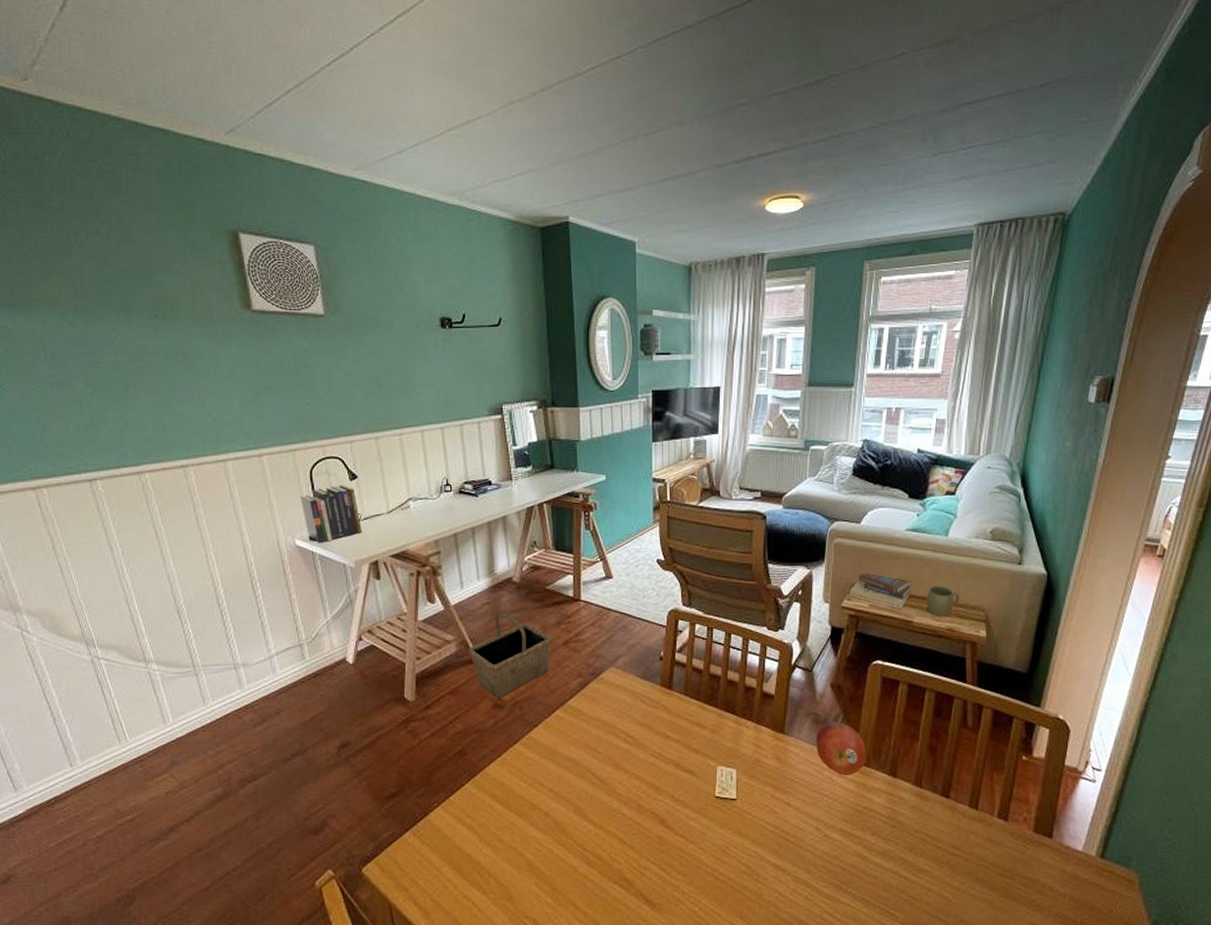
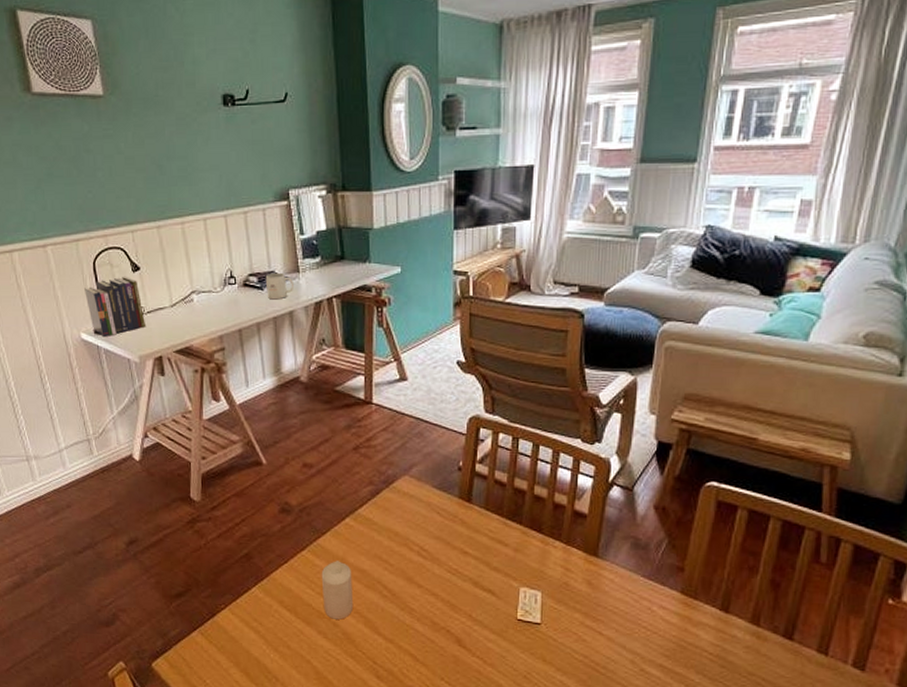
basket: present [468,612,551,697] -> none [254,414,341,502]
mug: none [480,480,508,506] -> present [265,272,295,300]
candle: none [533,752,564,809] -> present [321,561,354,620]
fruit: present [816,722,867,775] -> none [635,547,695,607]
books: present [849,571,912,609] -> none [681,380,760,424]
mug: present [927,585,960,616] -> none [776,398,820,434]

